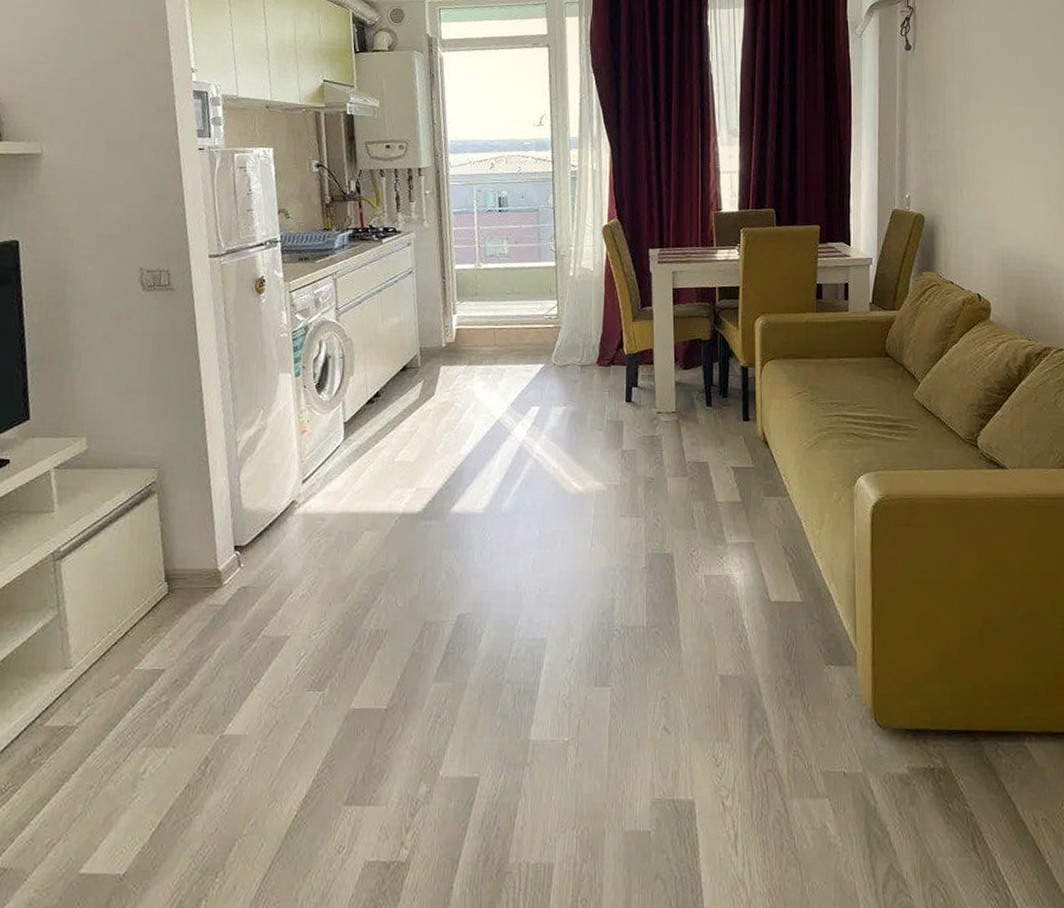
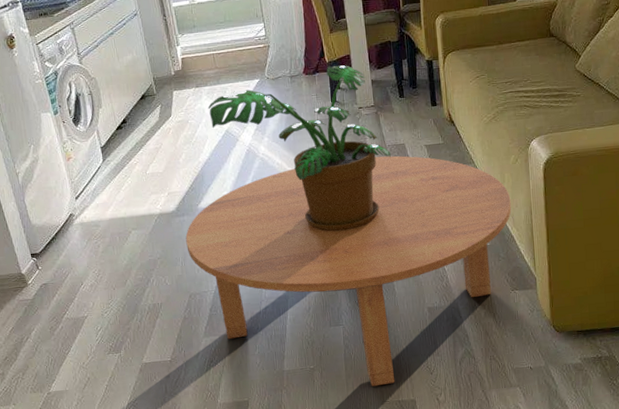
coffee table: none [429,473,830,776] -> present [185,155,512,387]
potted plant: none [479,358,690,562] -> present [207,65,391,232]

